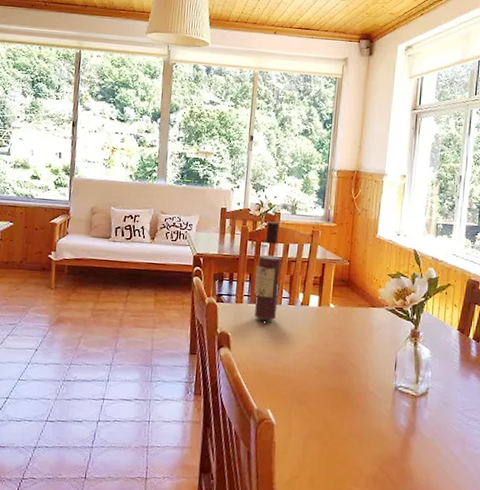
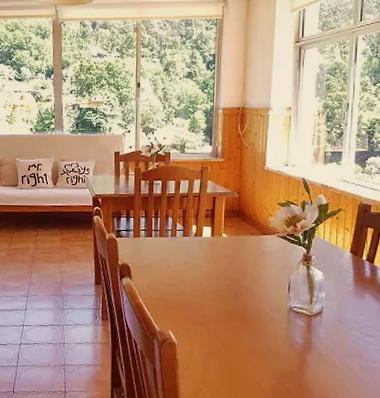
wine bottle: present [254,221,282,321] -> none [150,161,174,252]

